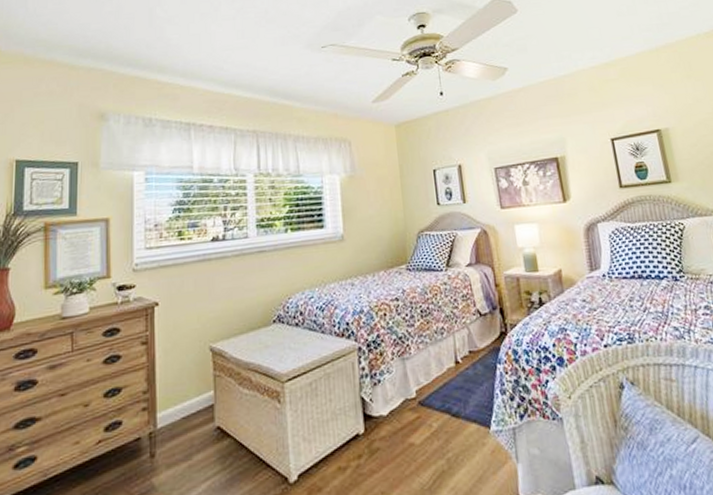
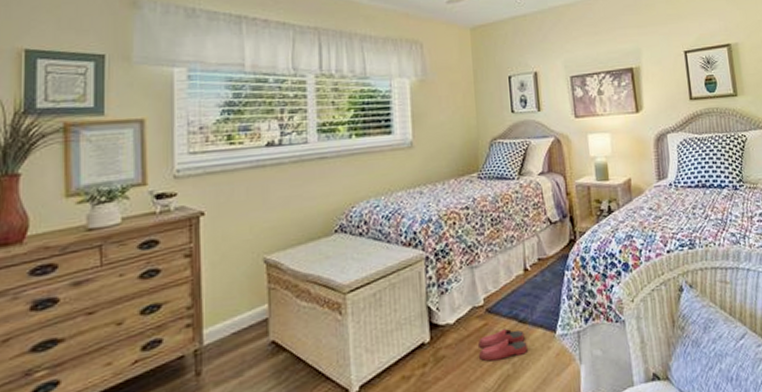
slippers: none [412,422,462,456] -> present [478,328,527,362]

